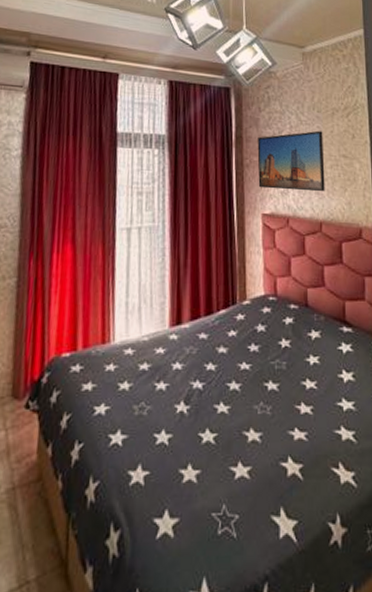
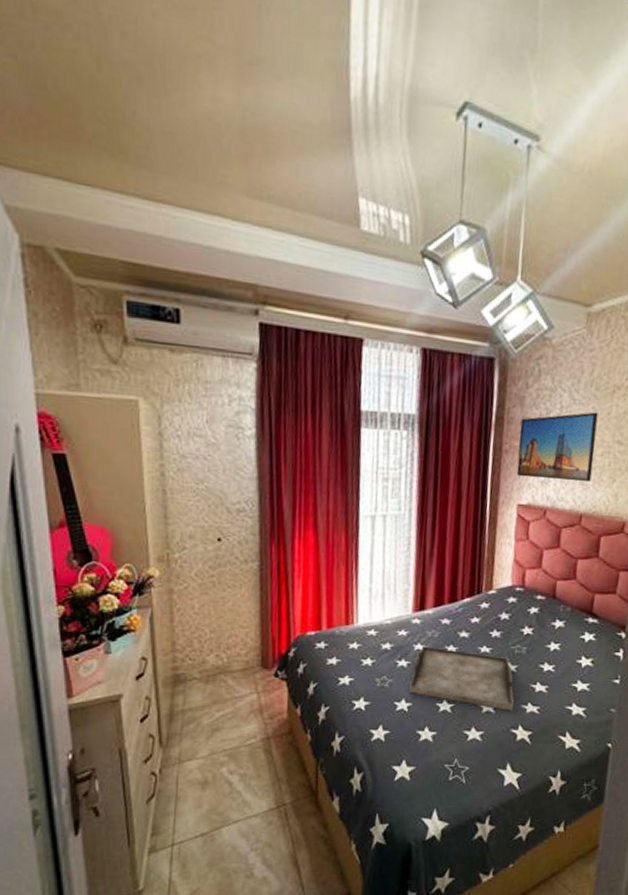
serving tray: none [169,364,279,439] -> present [409,646,514,711]

